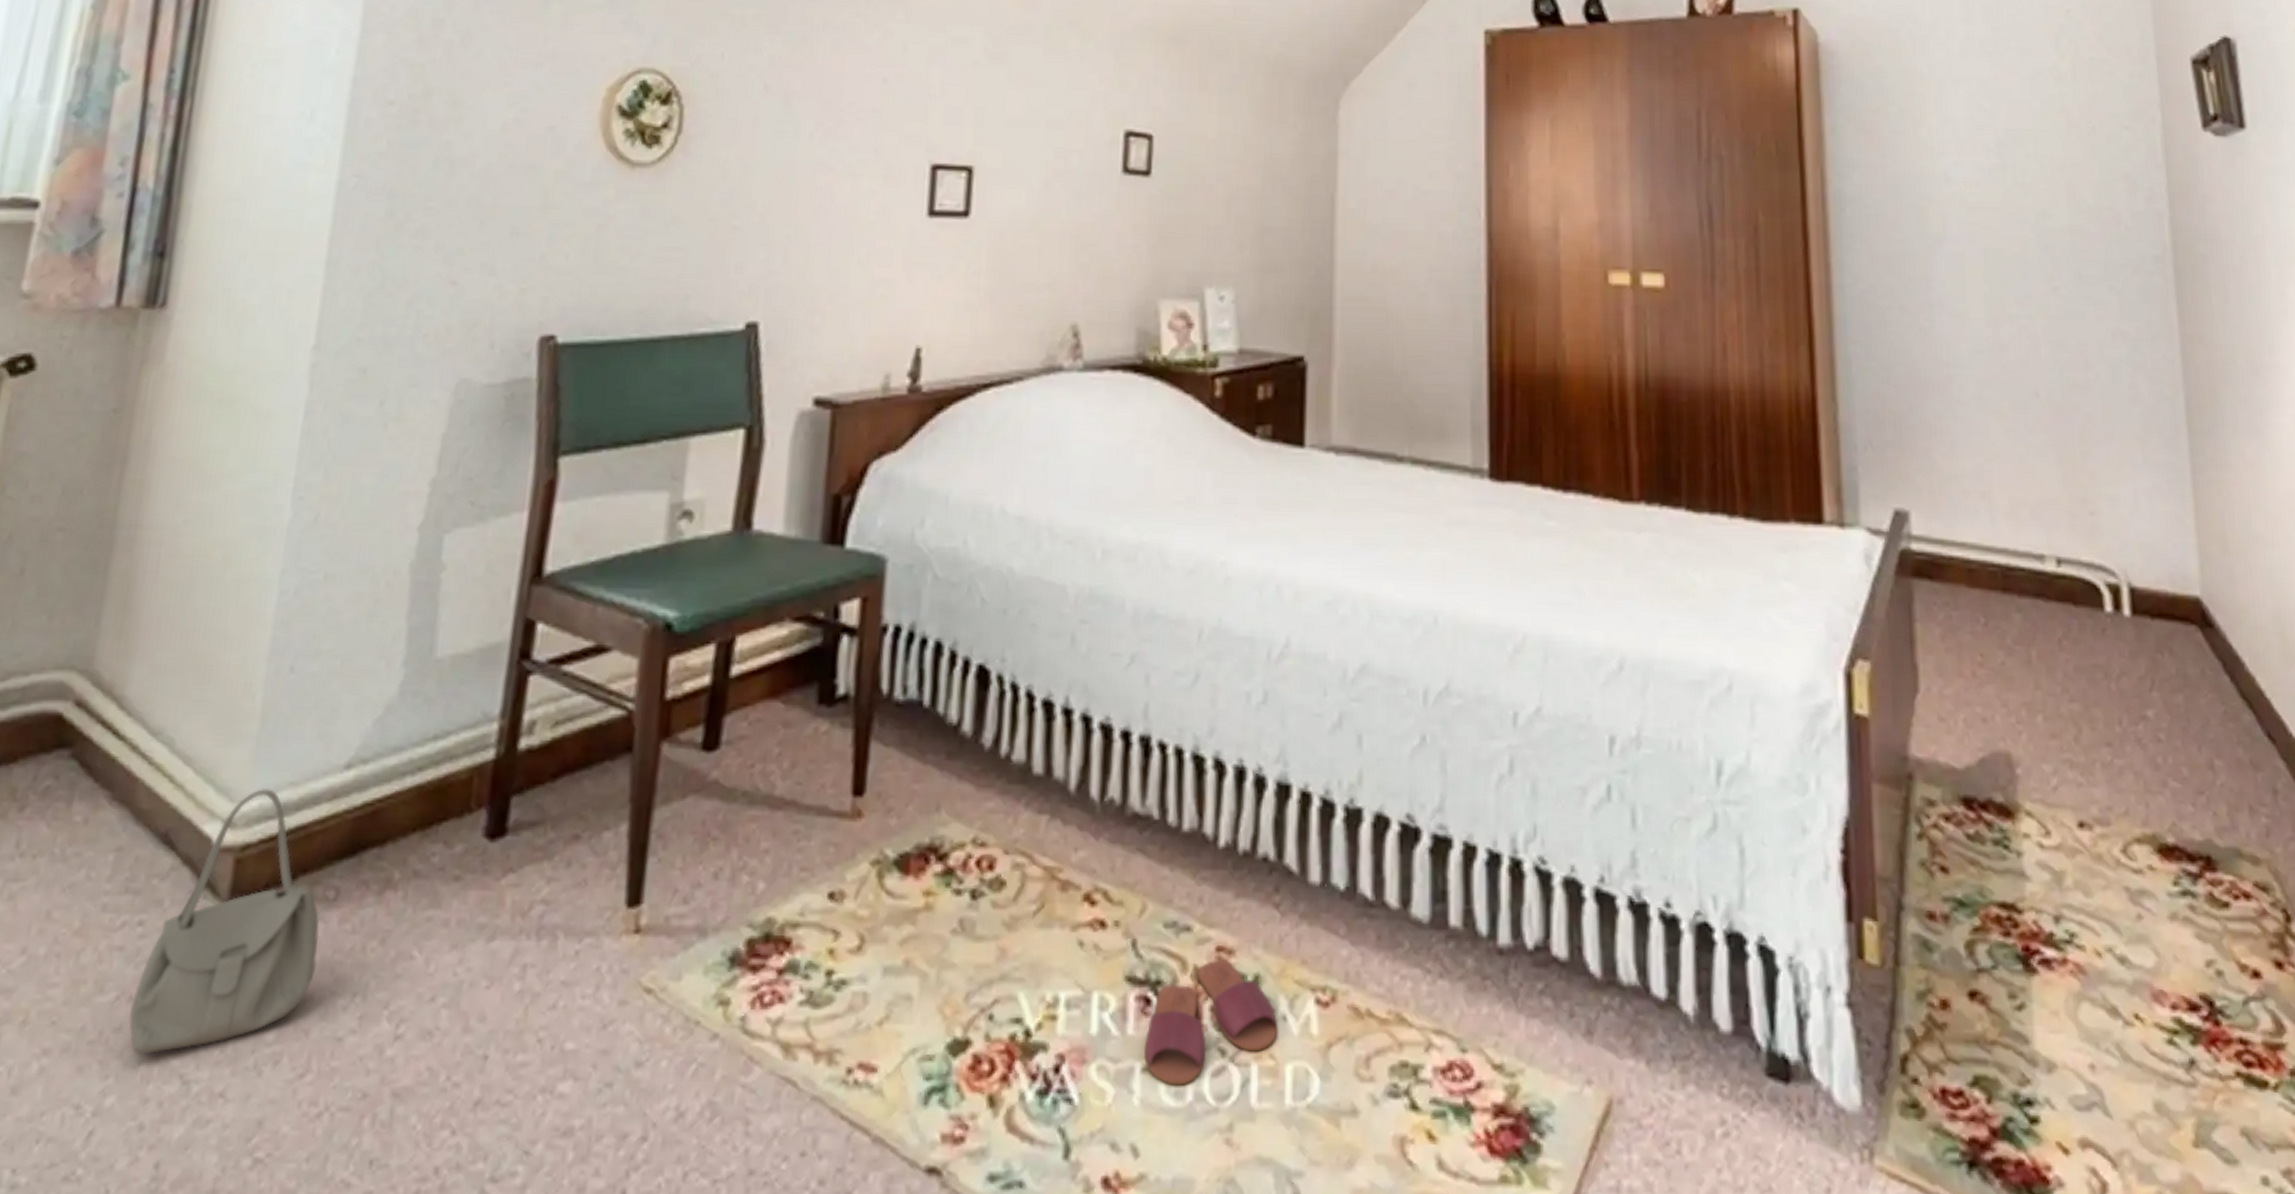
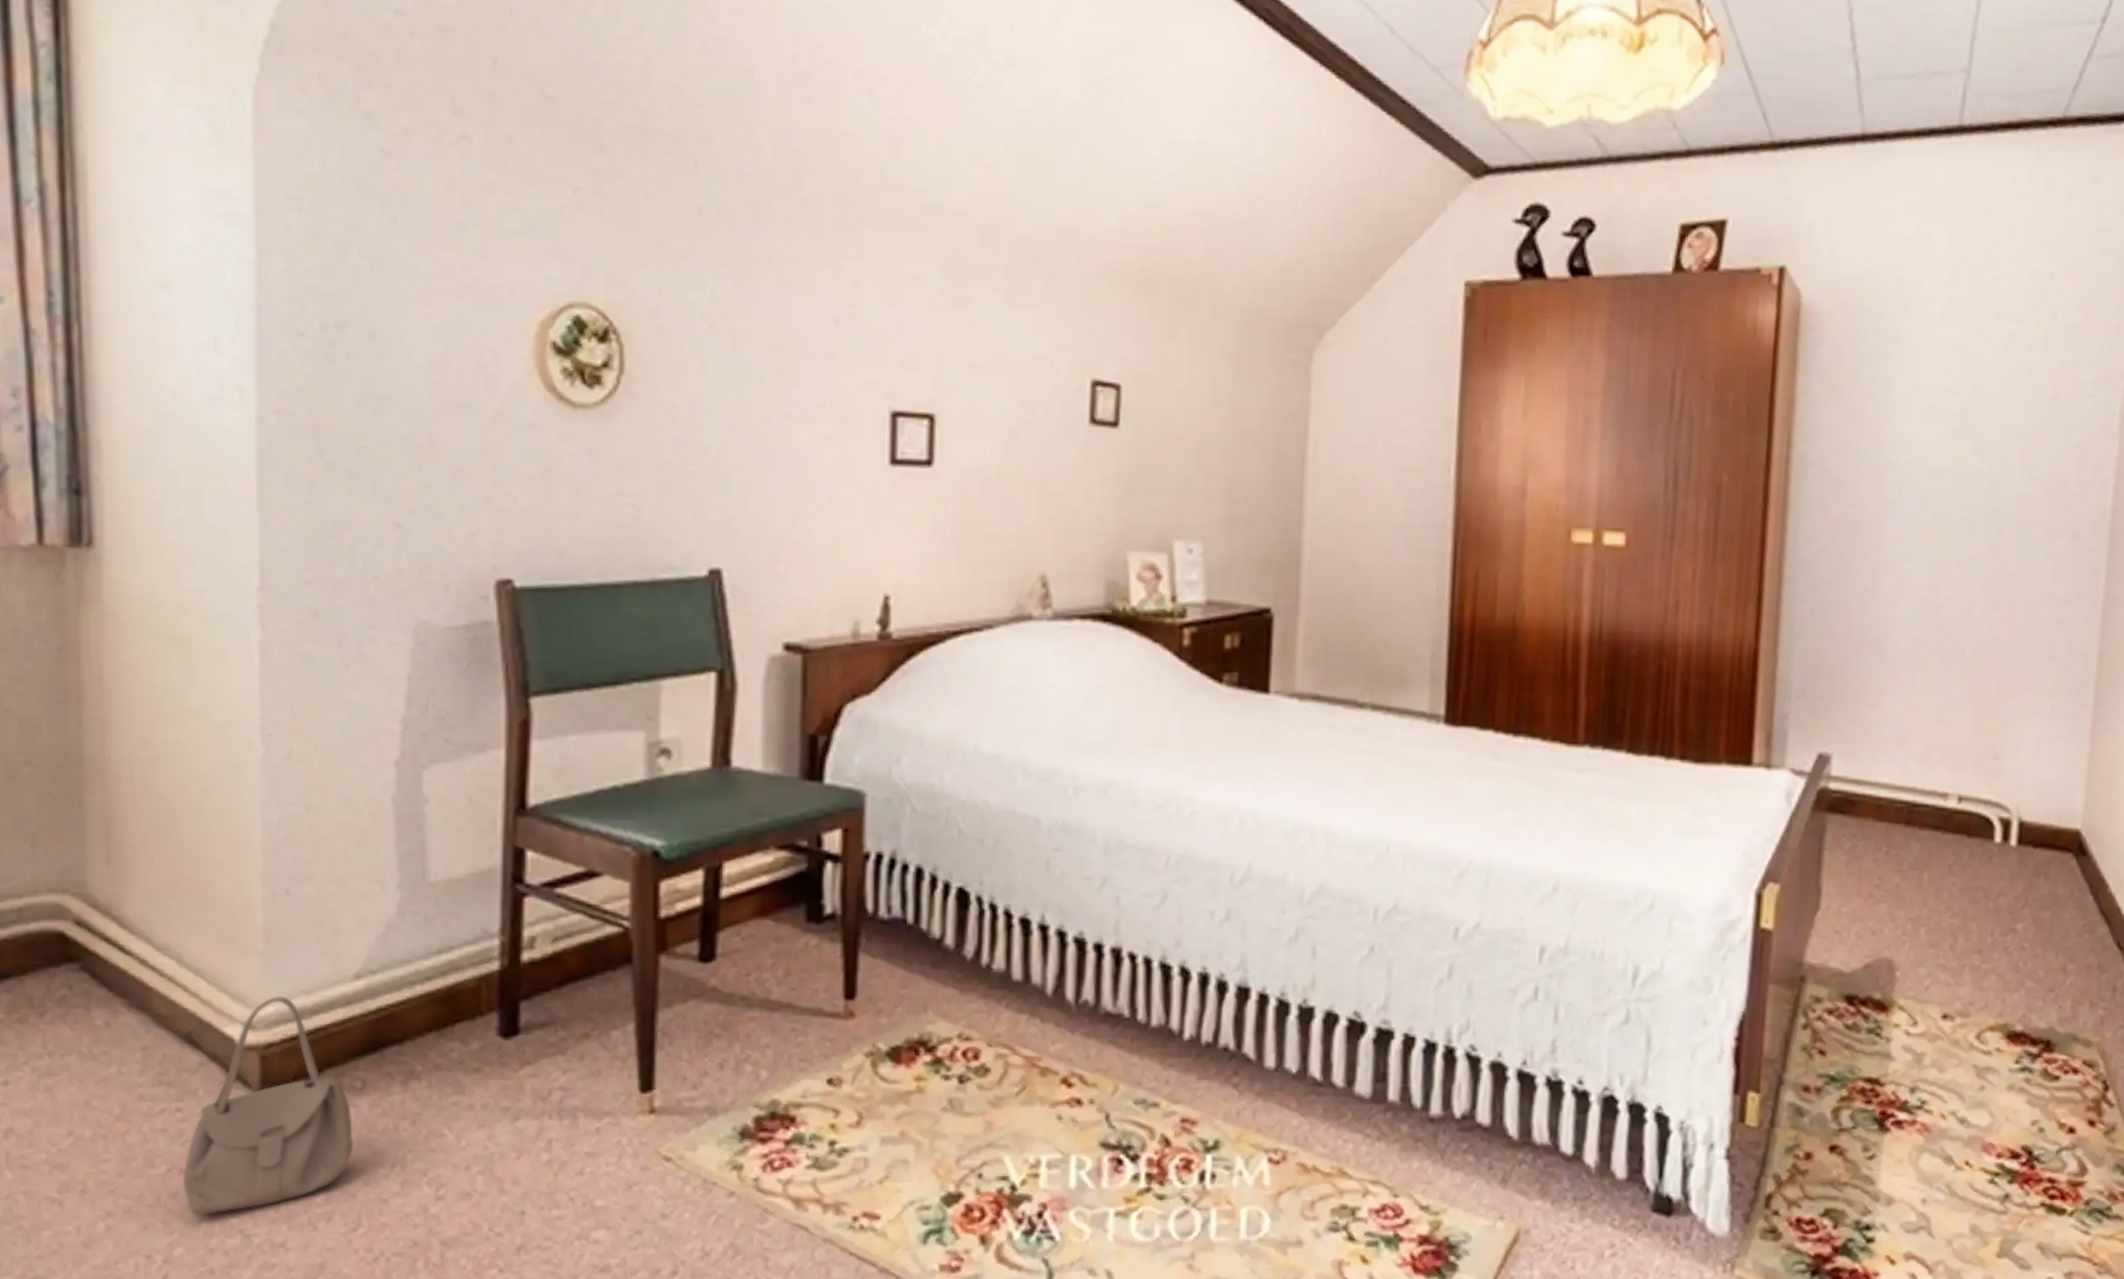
slippers: present [1143,959,1278,1085] -> none [1116,1128,1235,1226]

